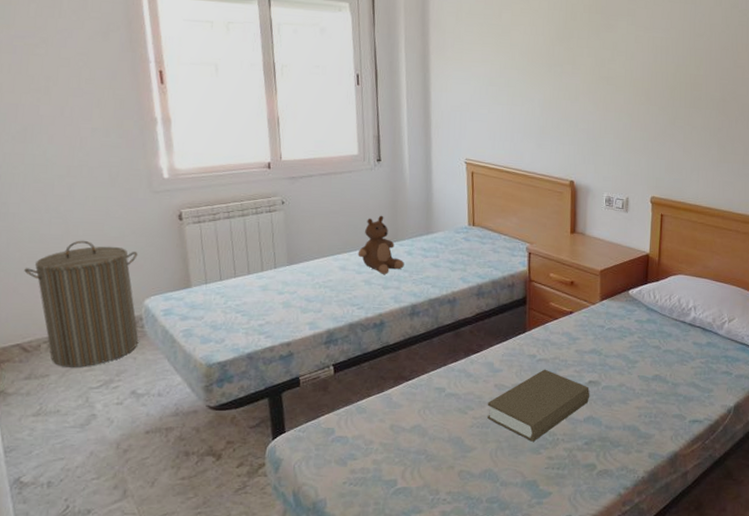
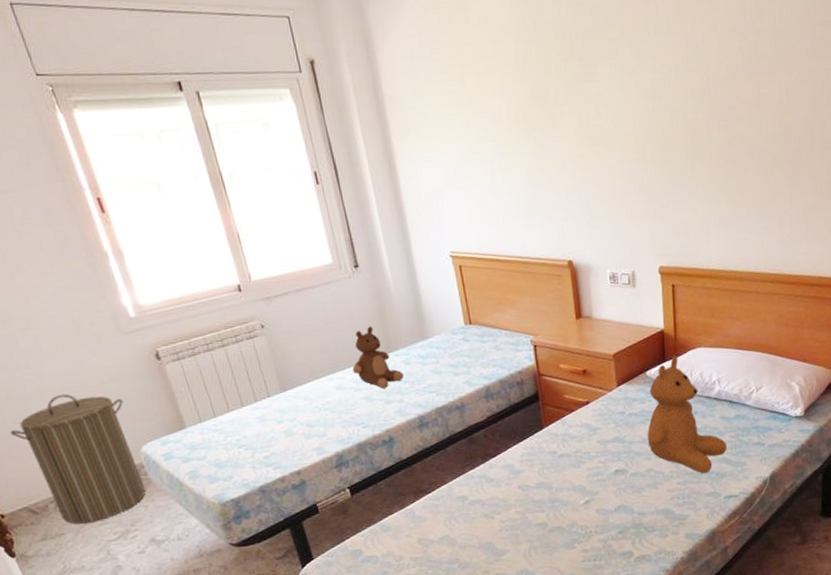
book: present [487,369,590,442] -> none [513,464,619,537]
teddy bear: none [622,279,697,395] -> present [647,355,727,474]

